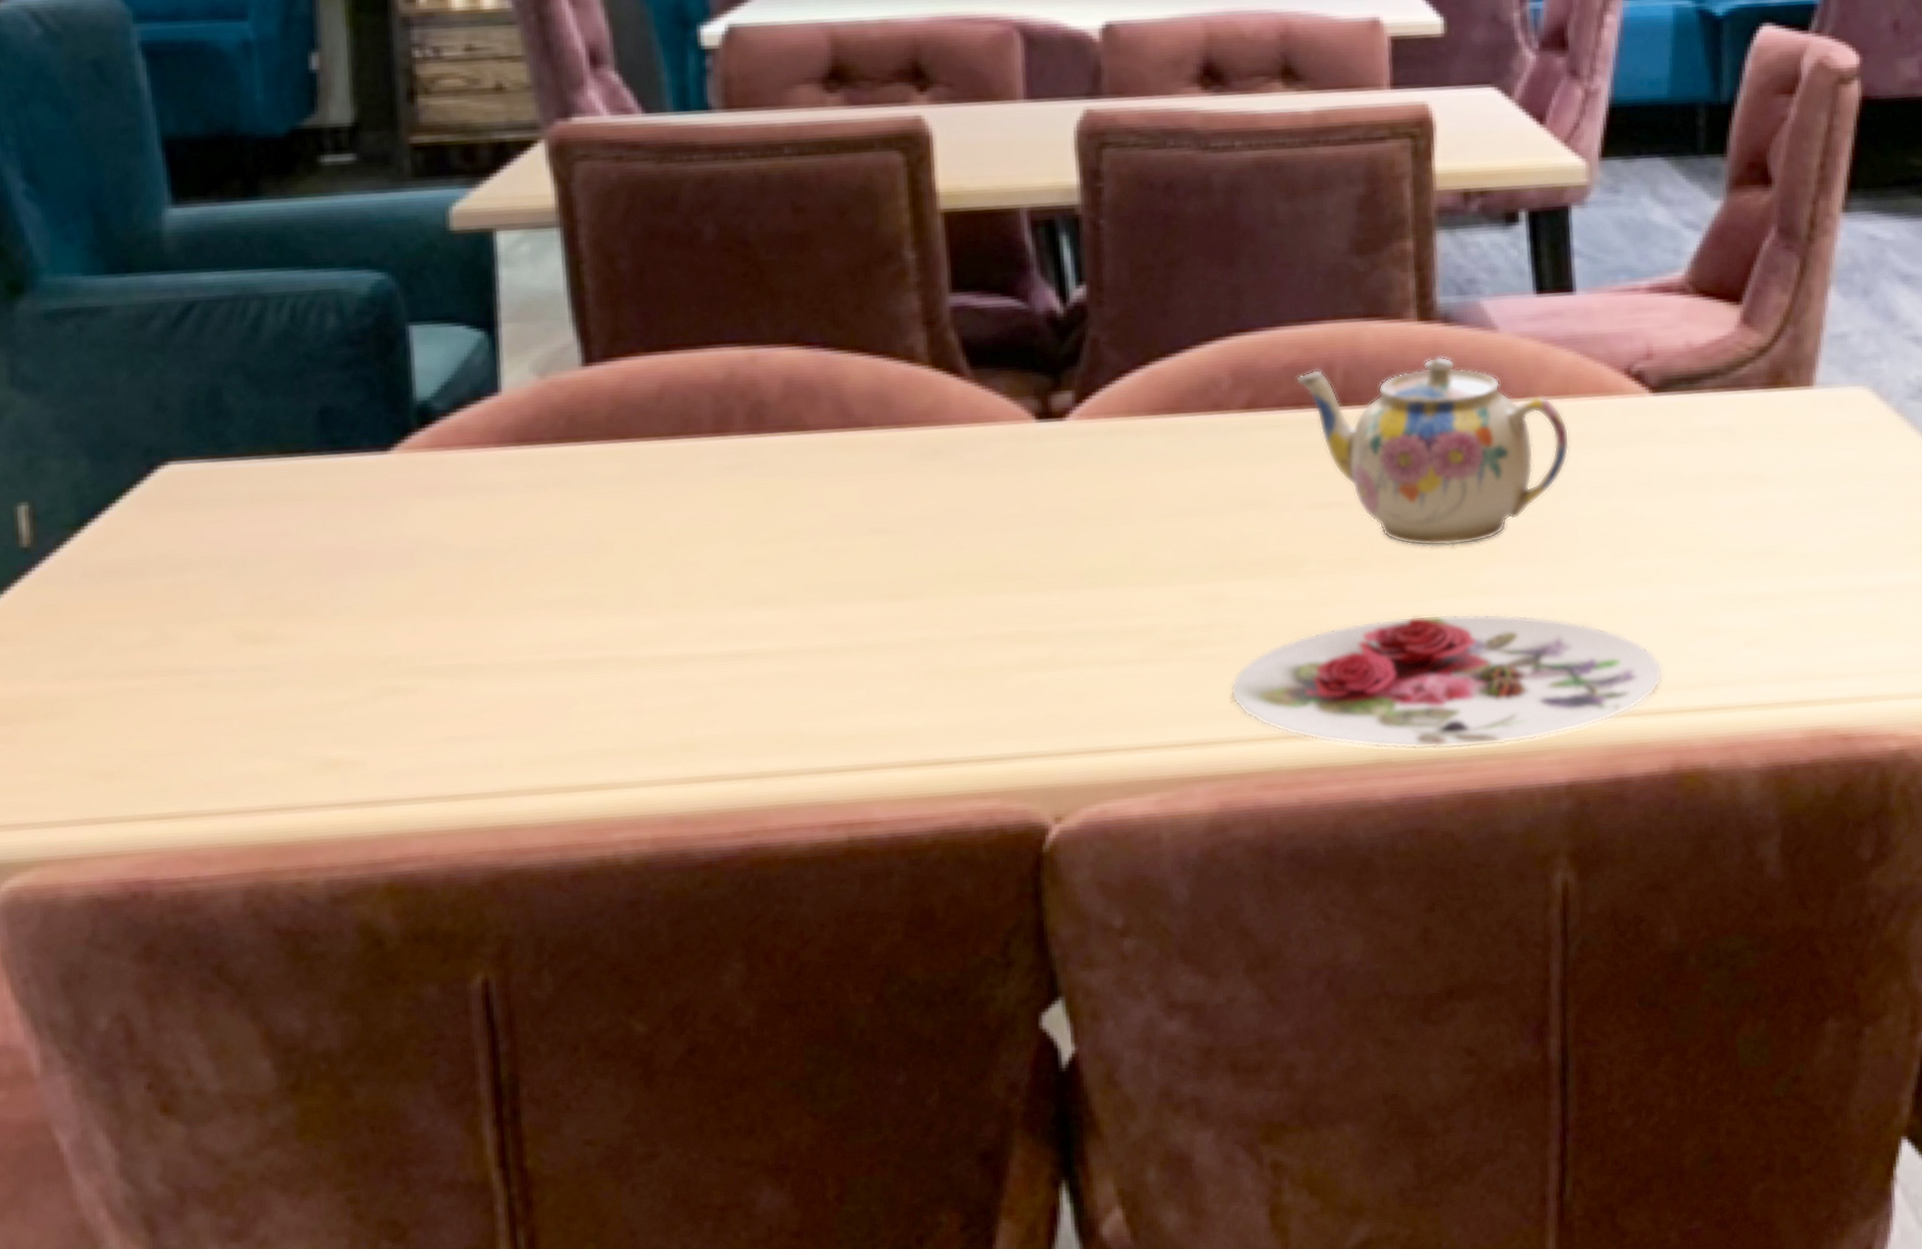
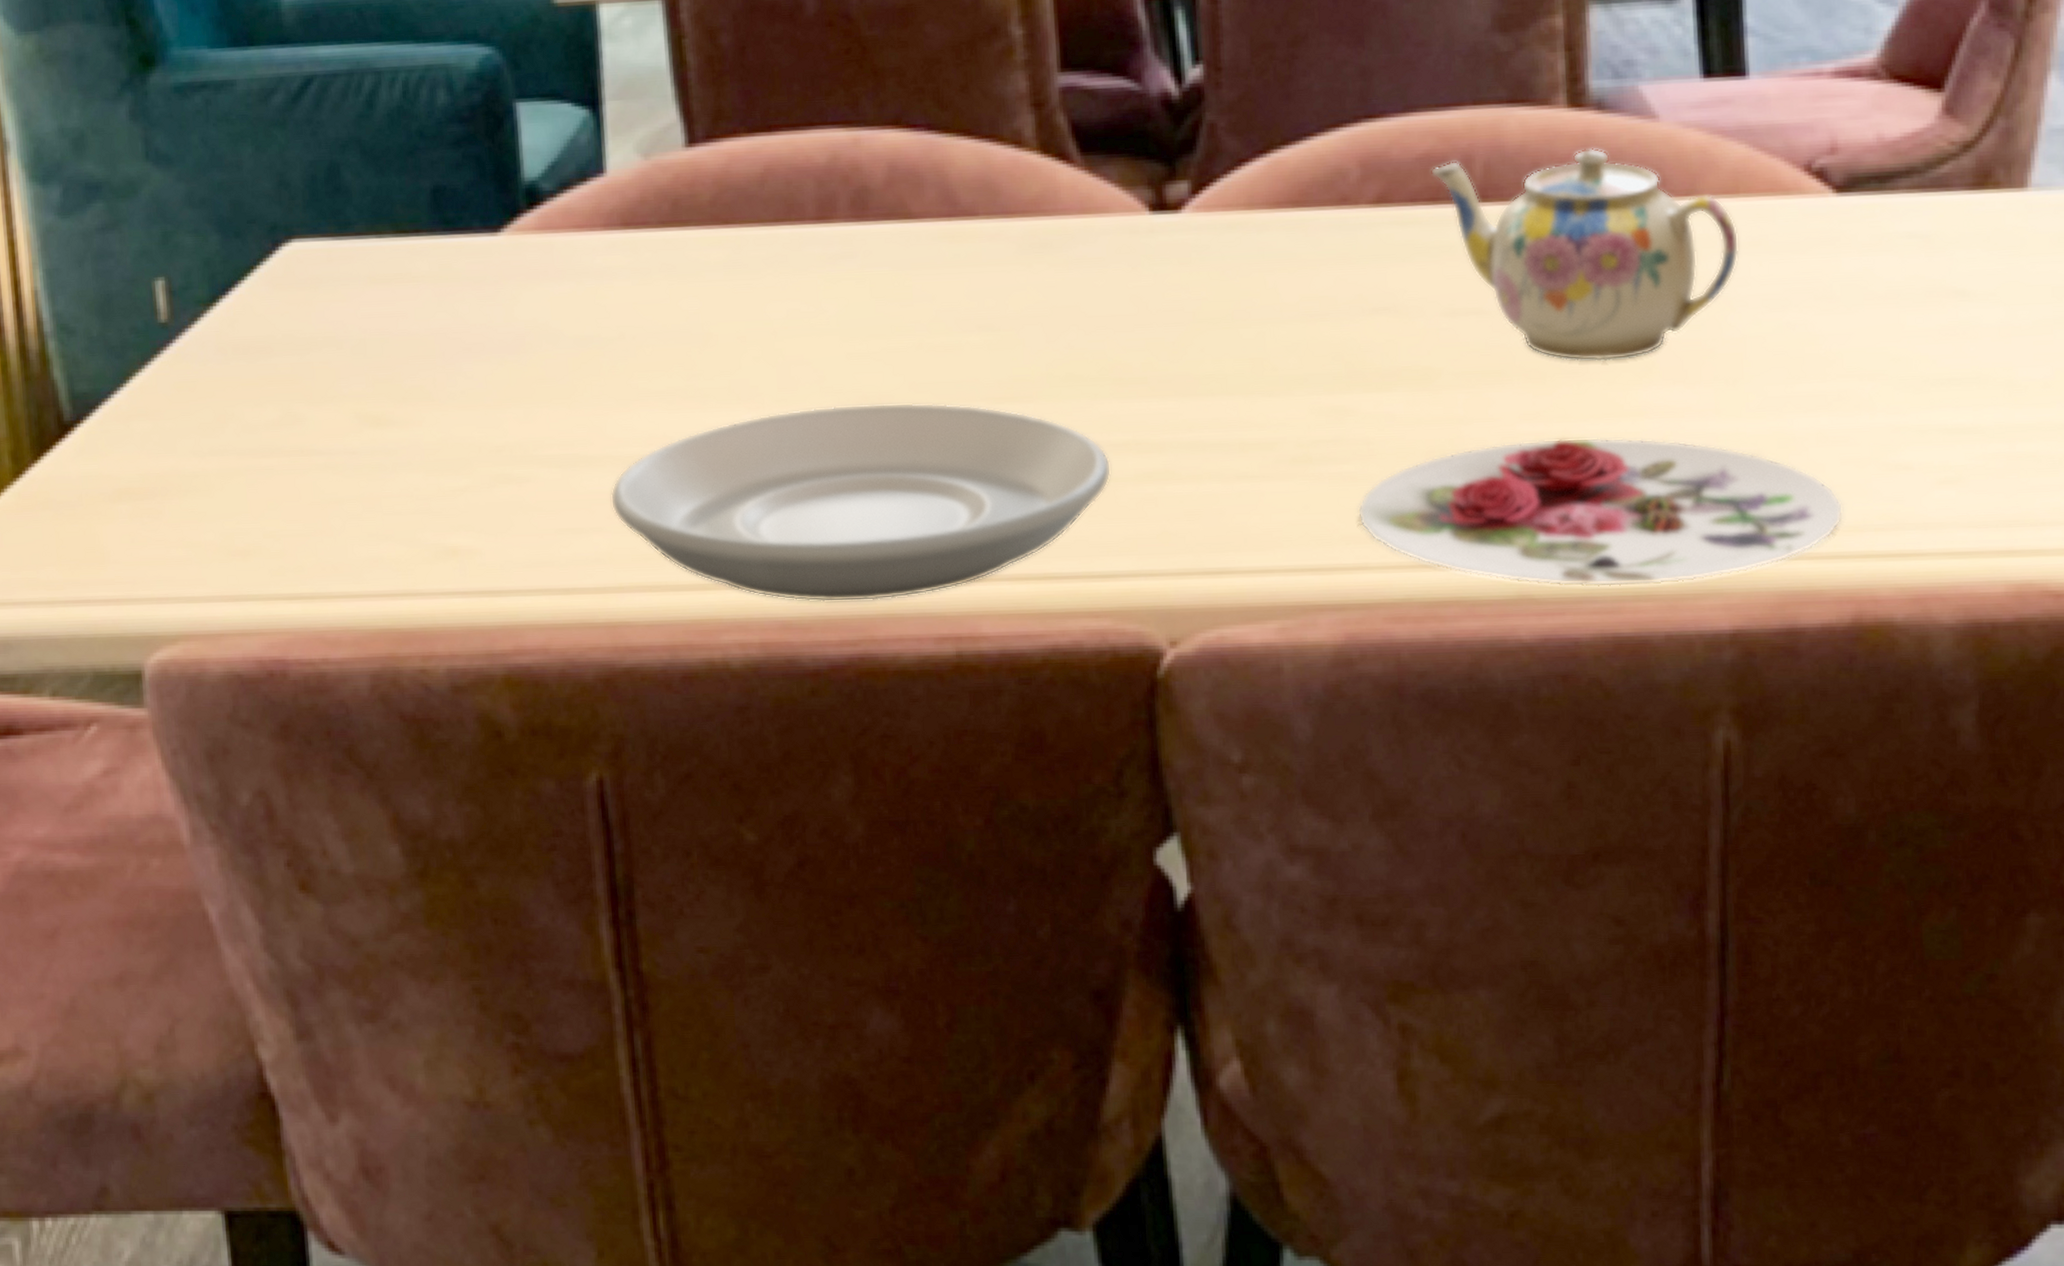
plate: none [500,602,1000,797] -> present [610,402,1112,603]

